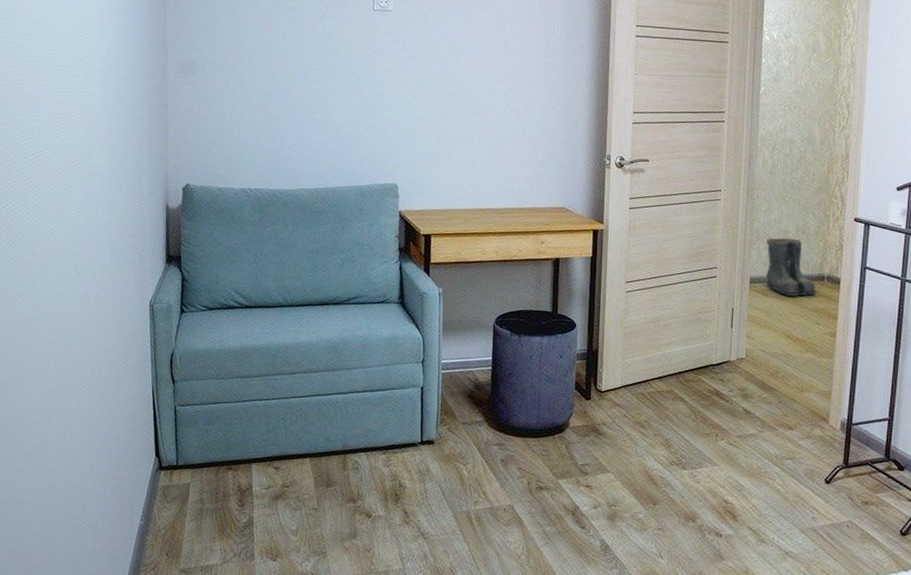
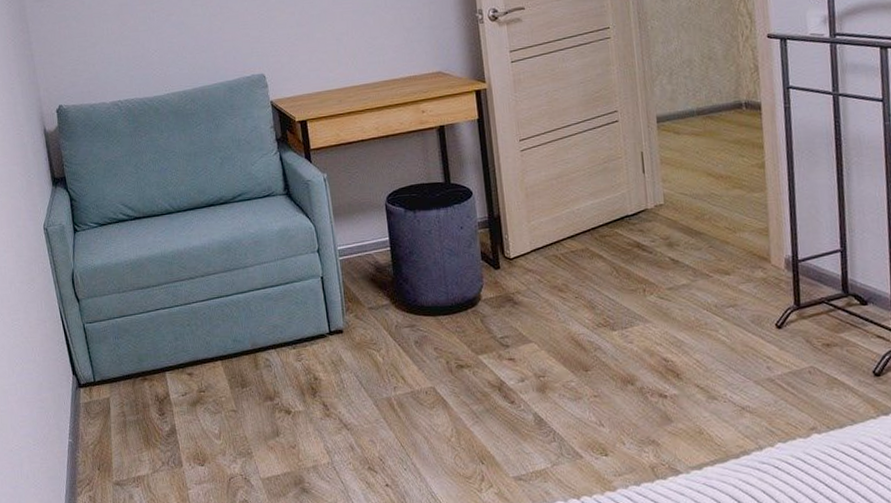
boots: present [766,237,819,297] -> none [669,67,738,131]

